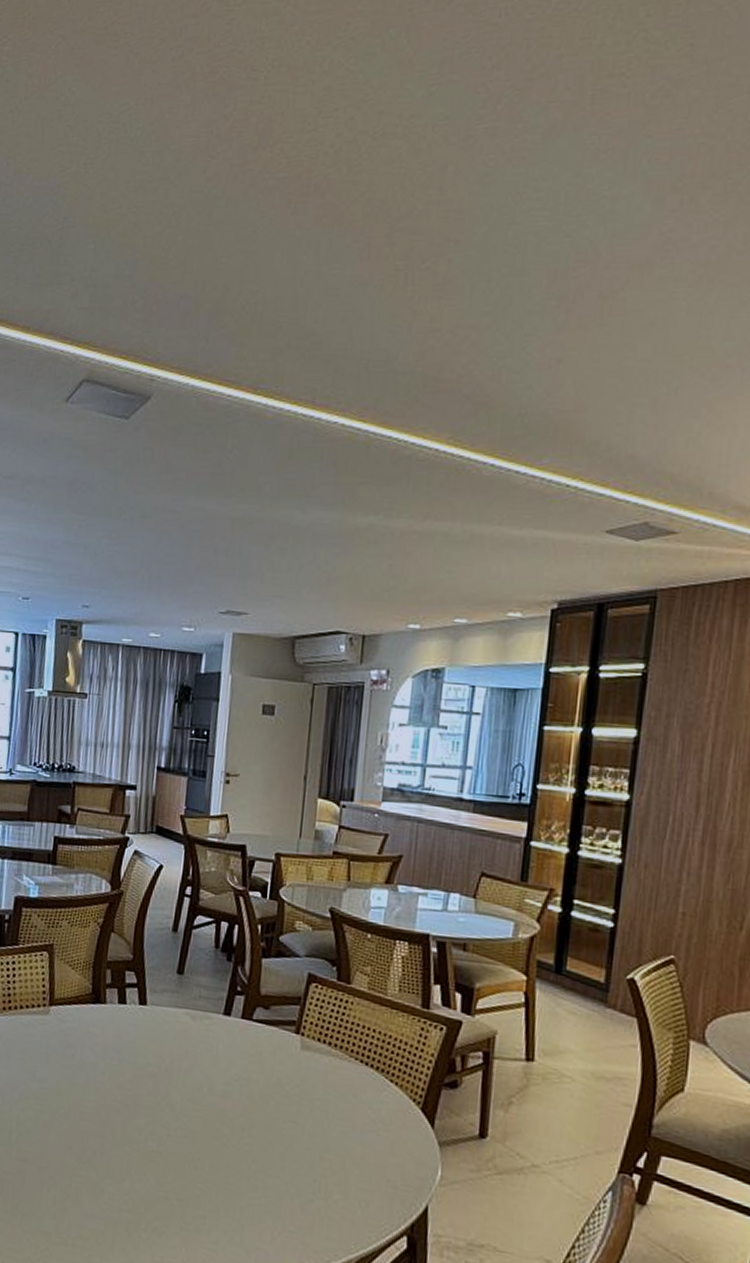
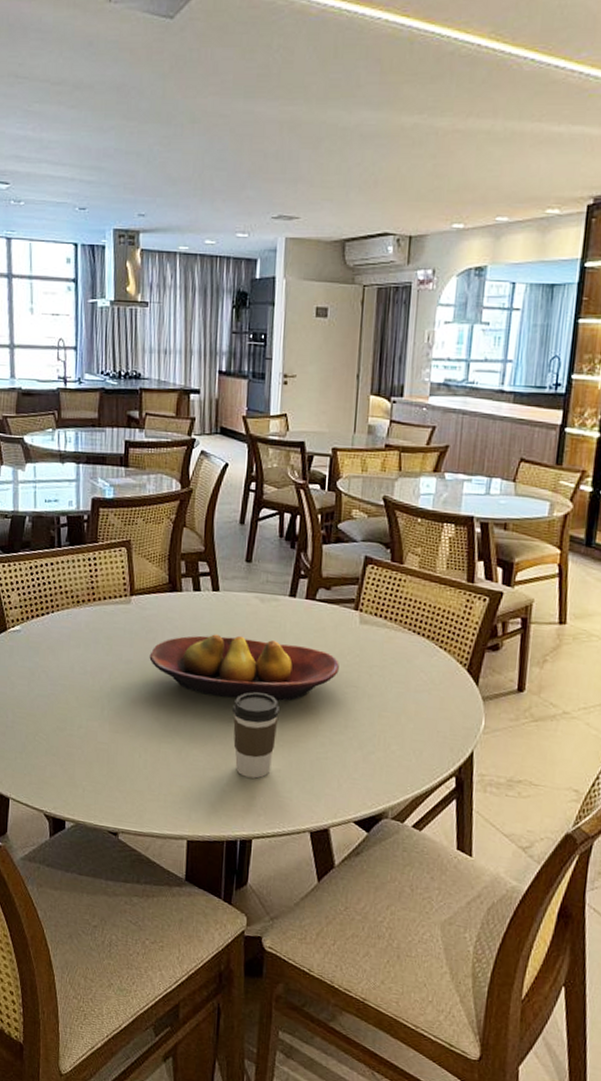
fruit bowl: none [66,1053,277,1135] -> present [149,634,339,702]
coffee cup: none [154,1122,208,1225] -> present [233,692,280,779]

